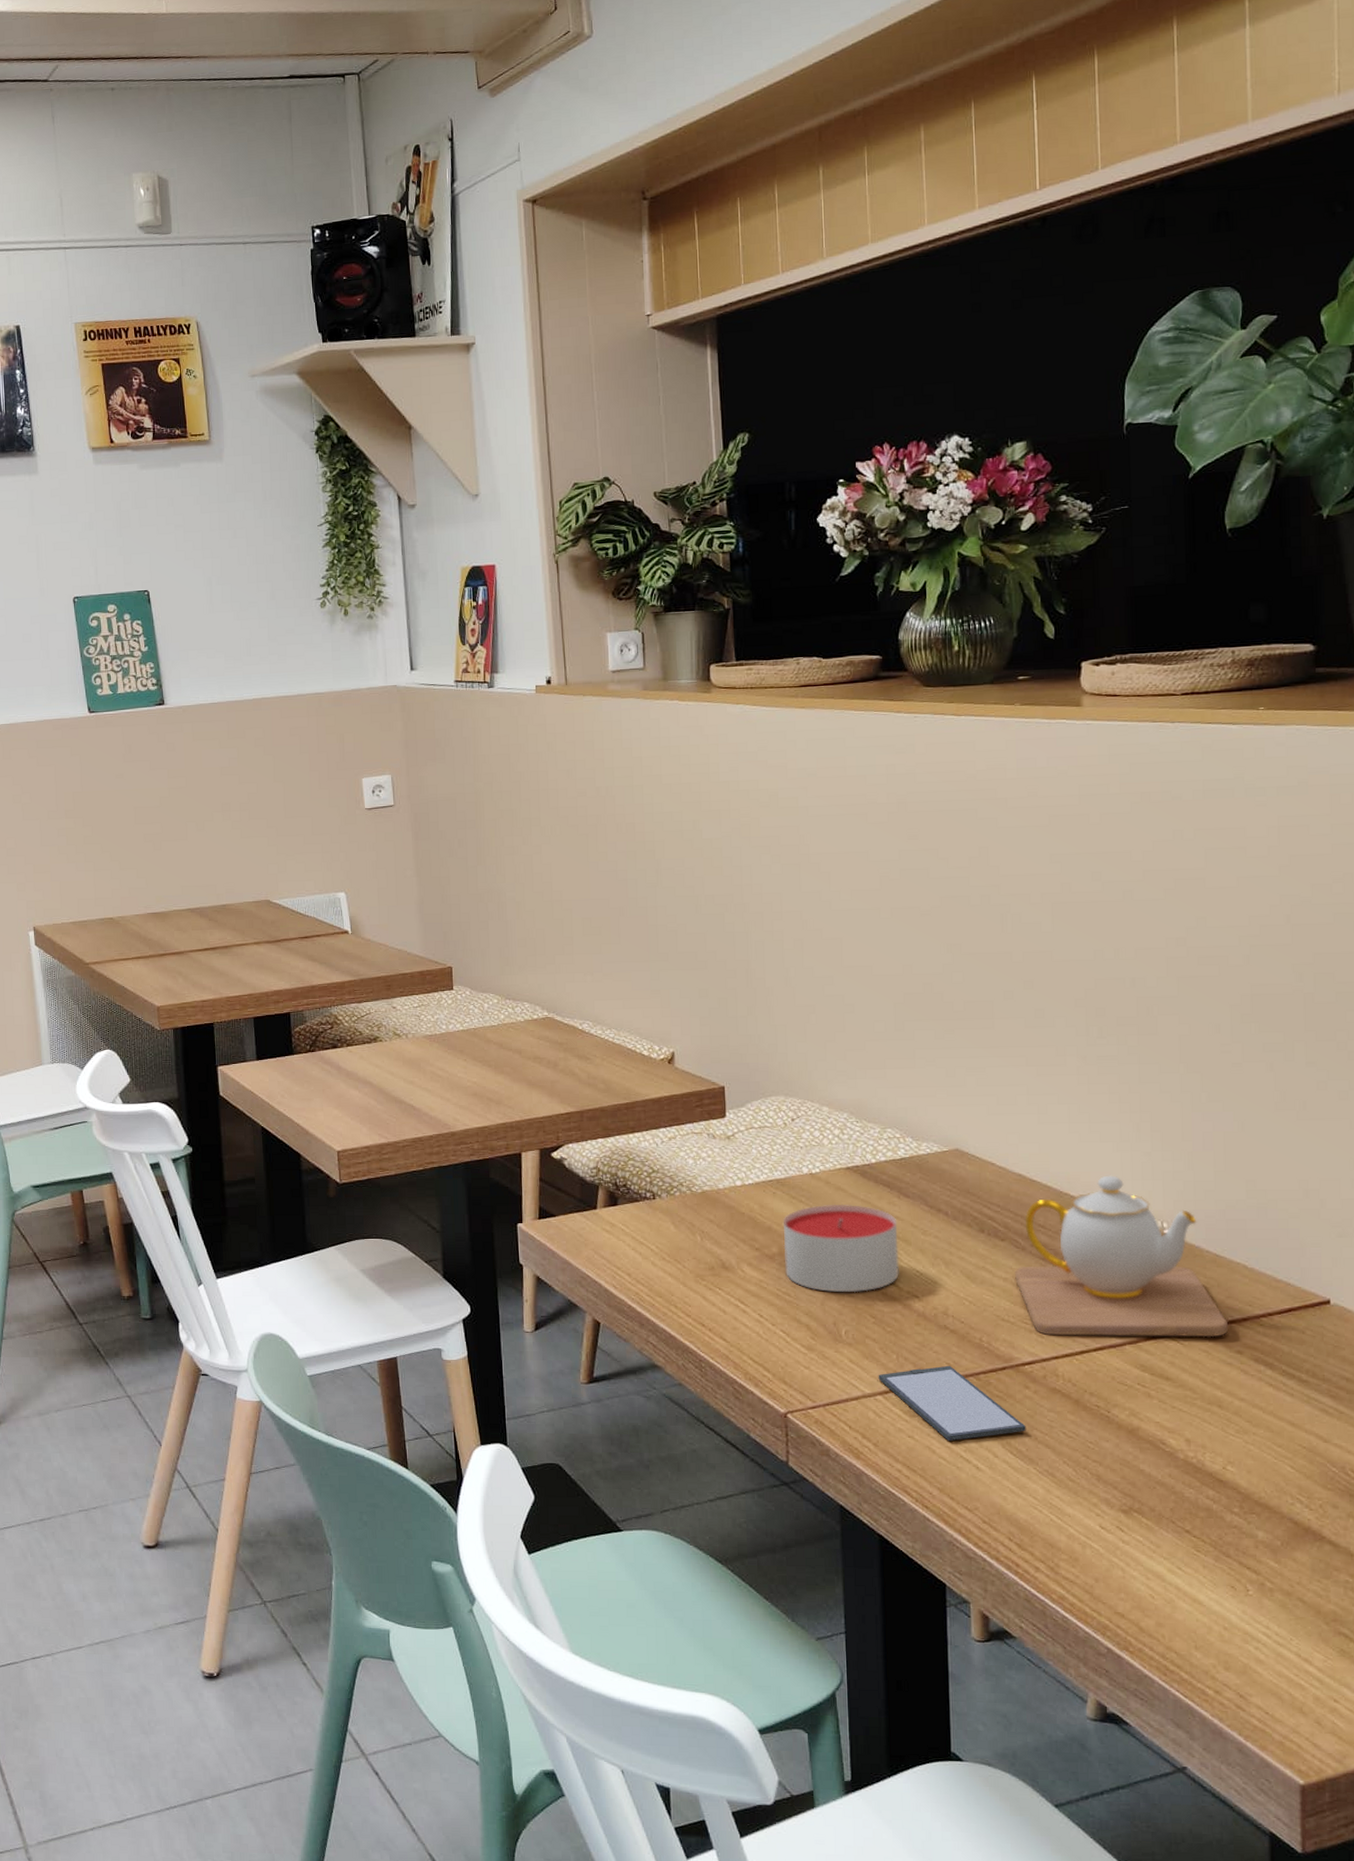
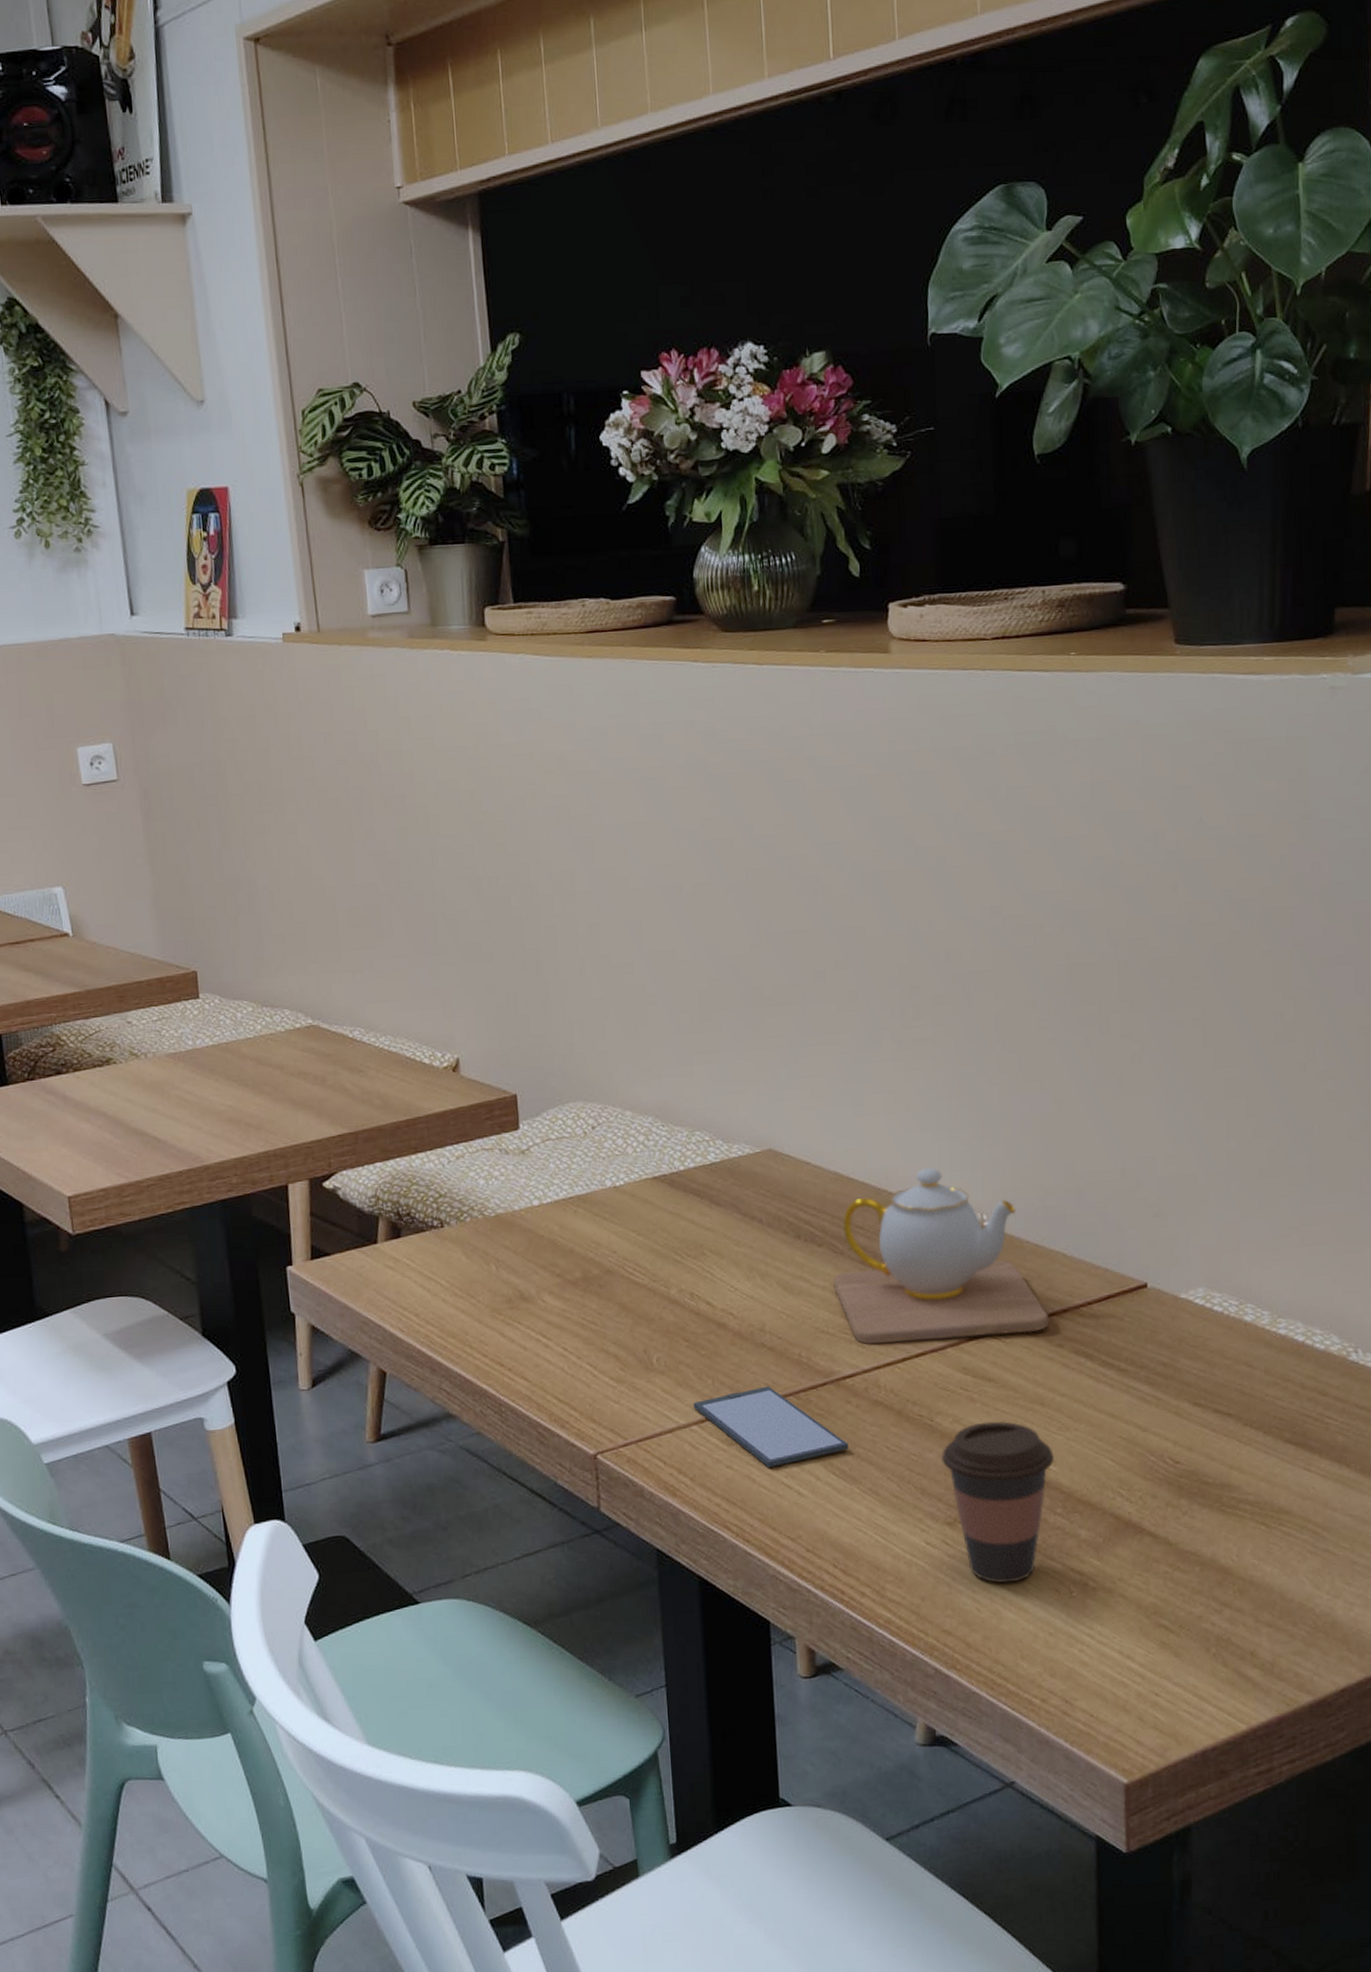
candle: present [782,1204,899,1293] -> none [585,1218,713,1317]
coffee cup: none [1117,1418,1232,1574] -> present [940,1420,1054,1583]

